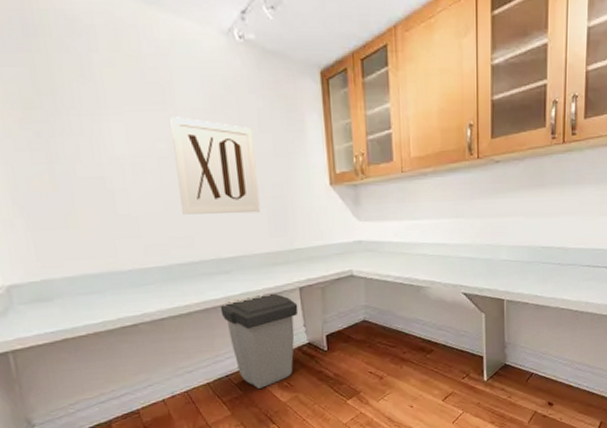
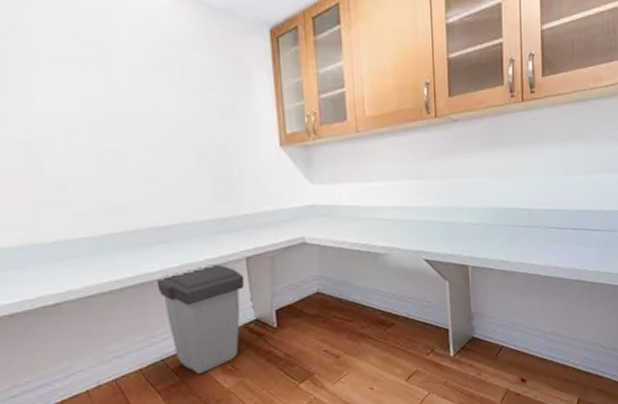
wall art: present [170,116,261,215] -> none [107,75,204,180]

